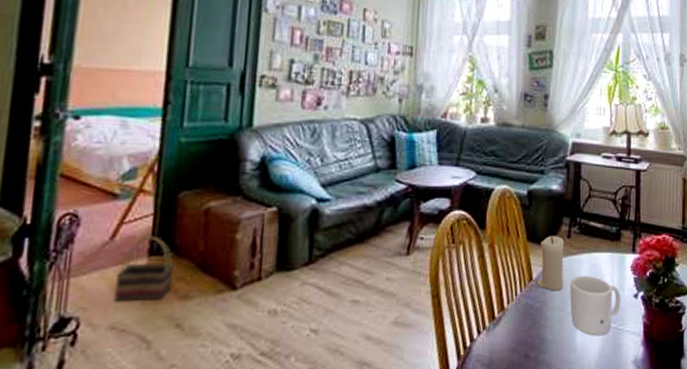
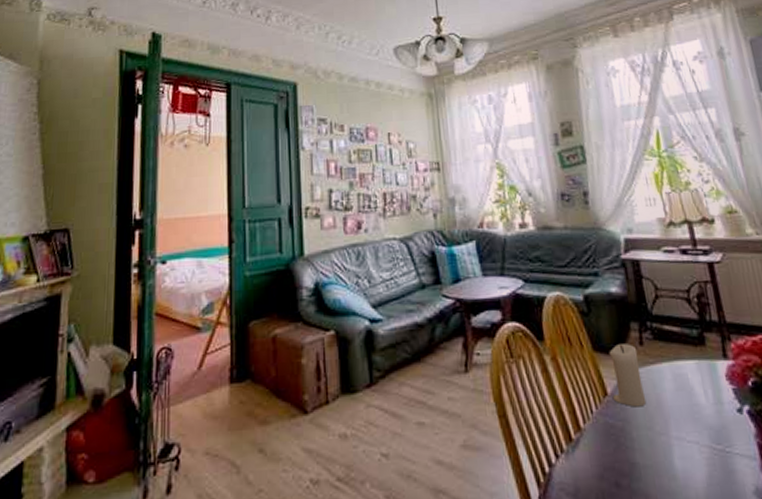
basket: present [113,235,174,302] -> none [205,364,251,428]
mug: present [570,275,621,336] -> none [653,387,723,460]

